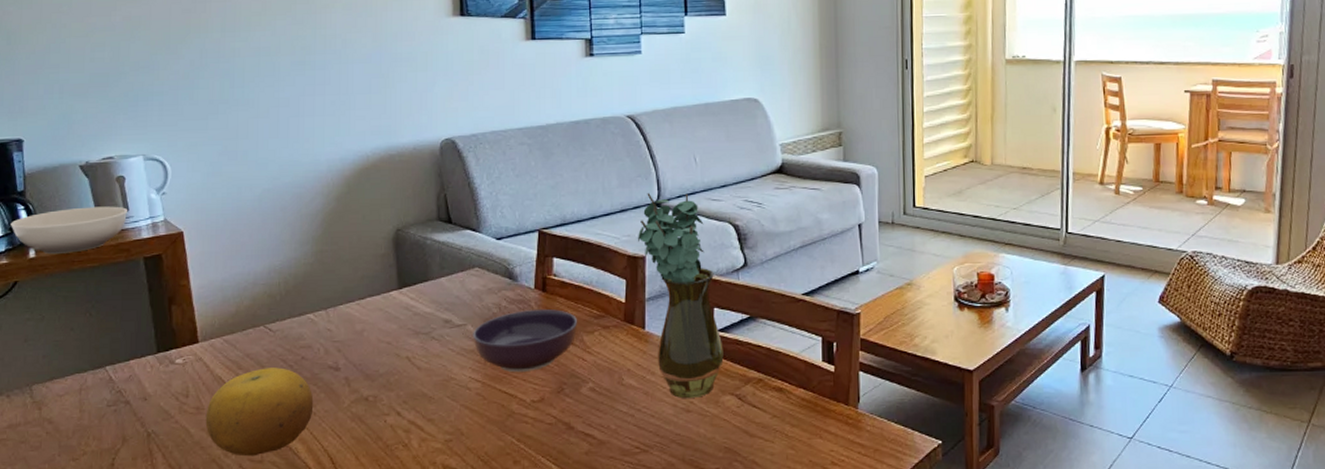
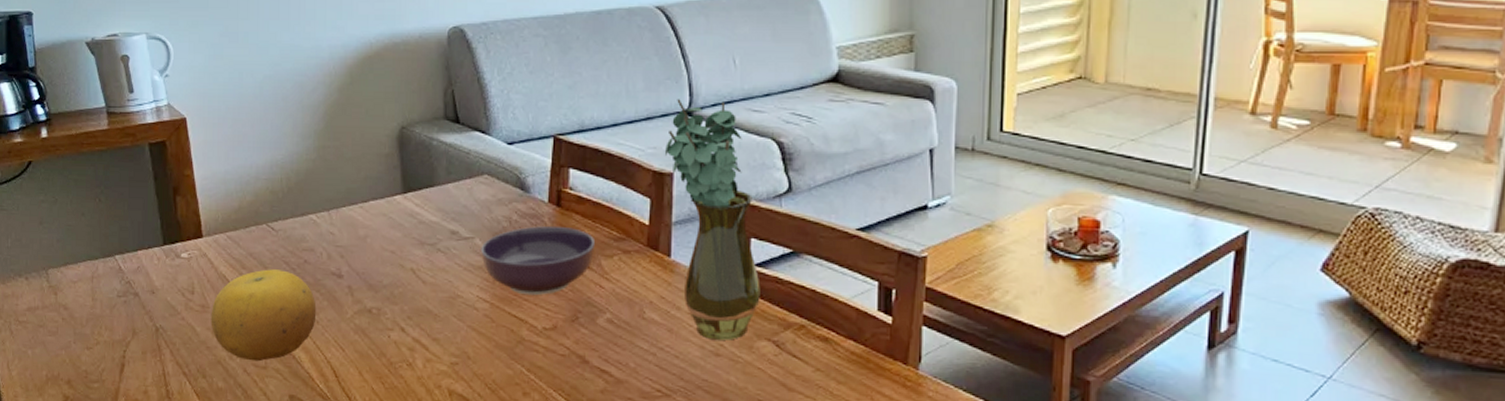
bowl: present [10,206,128,254] -> none [24,86,133,135]

